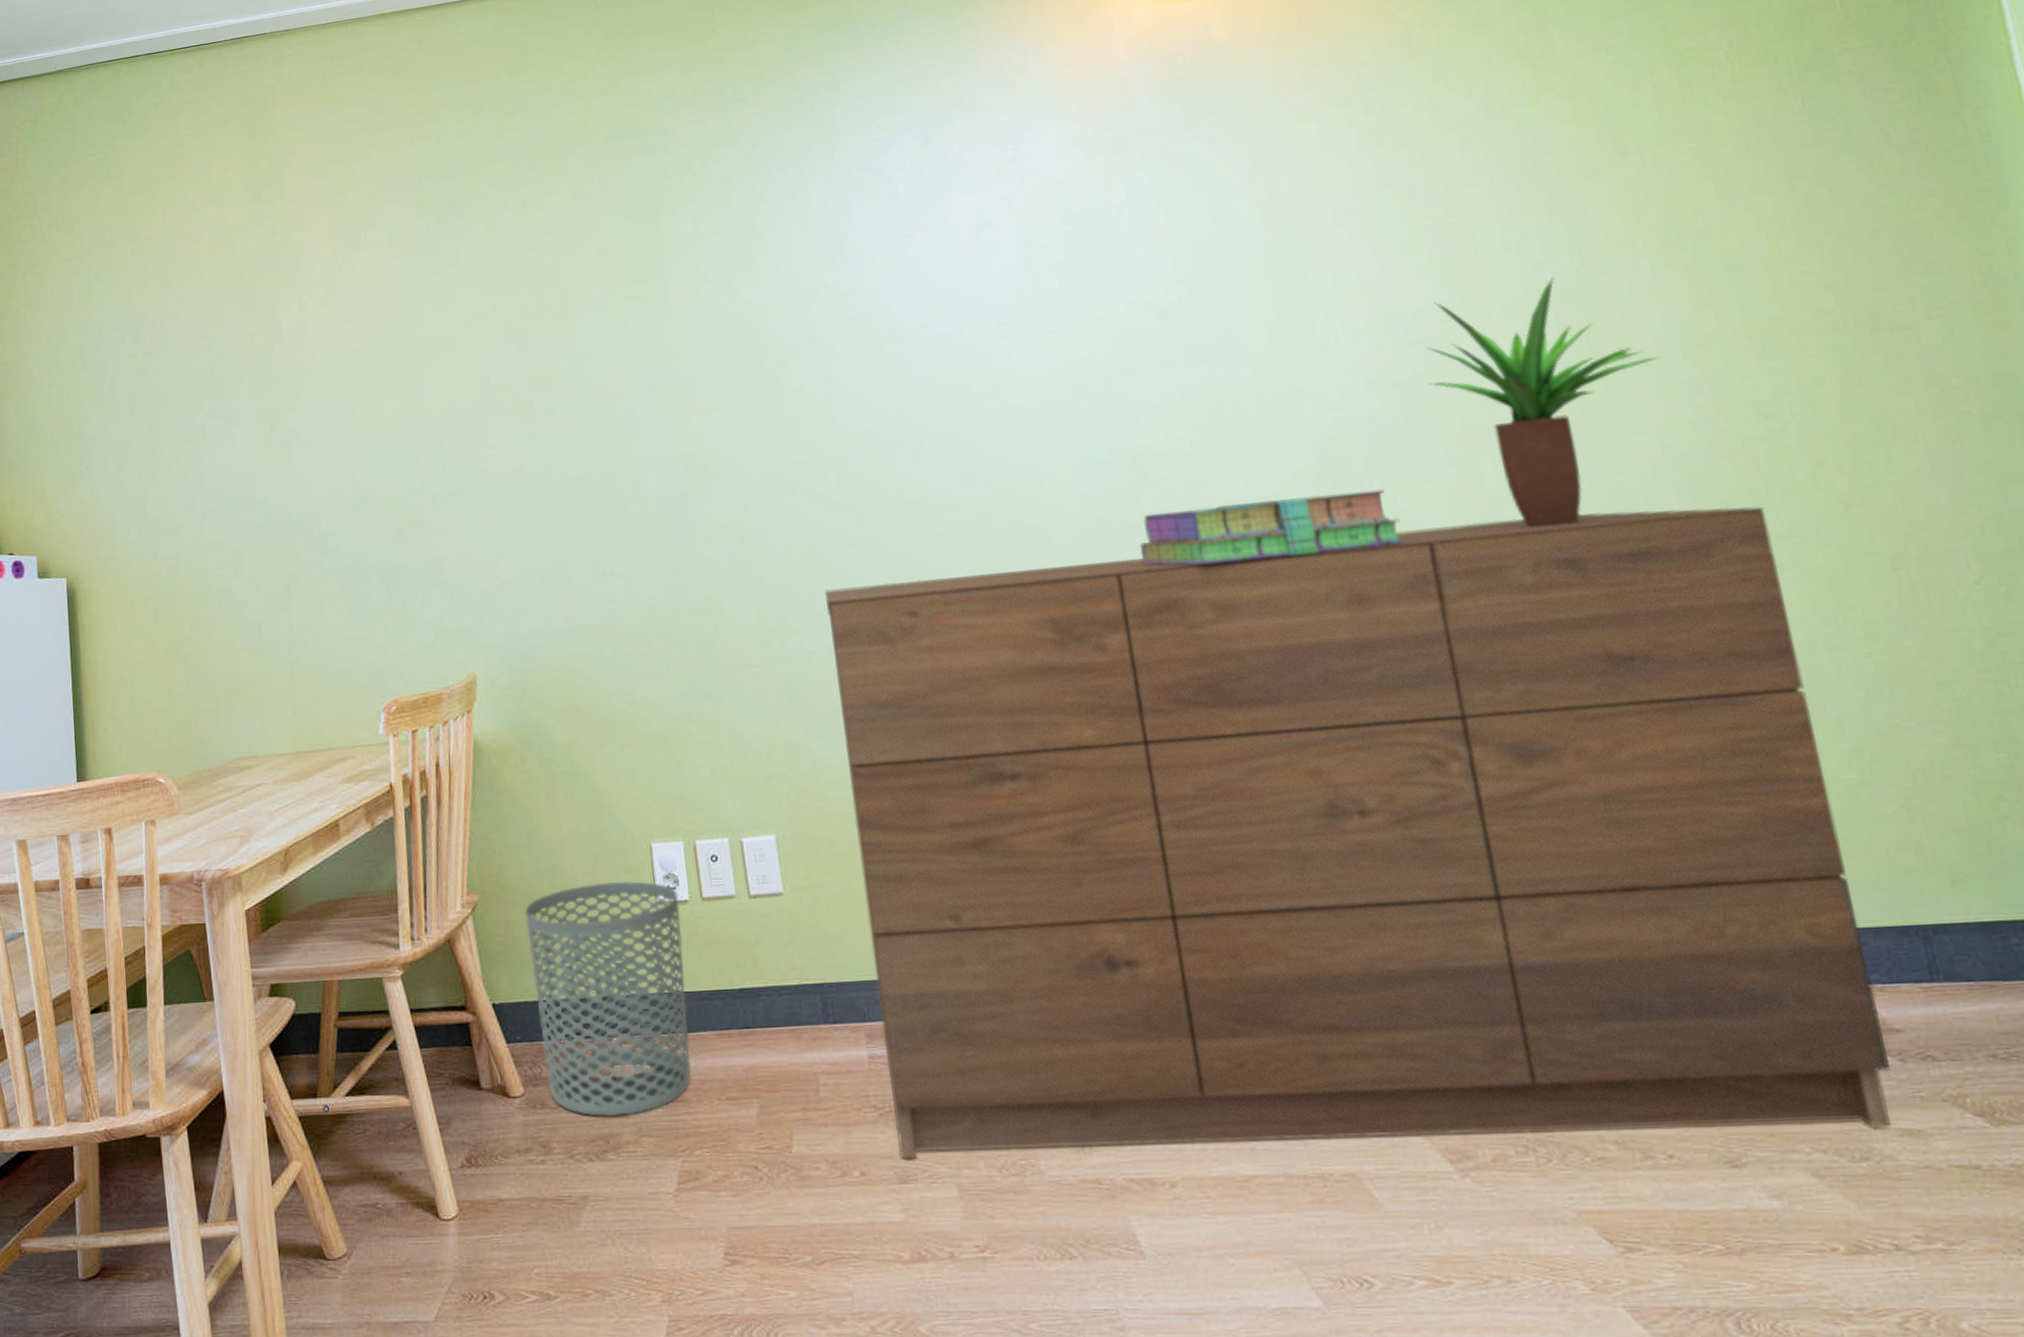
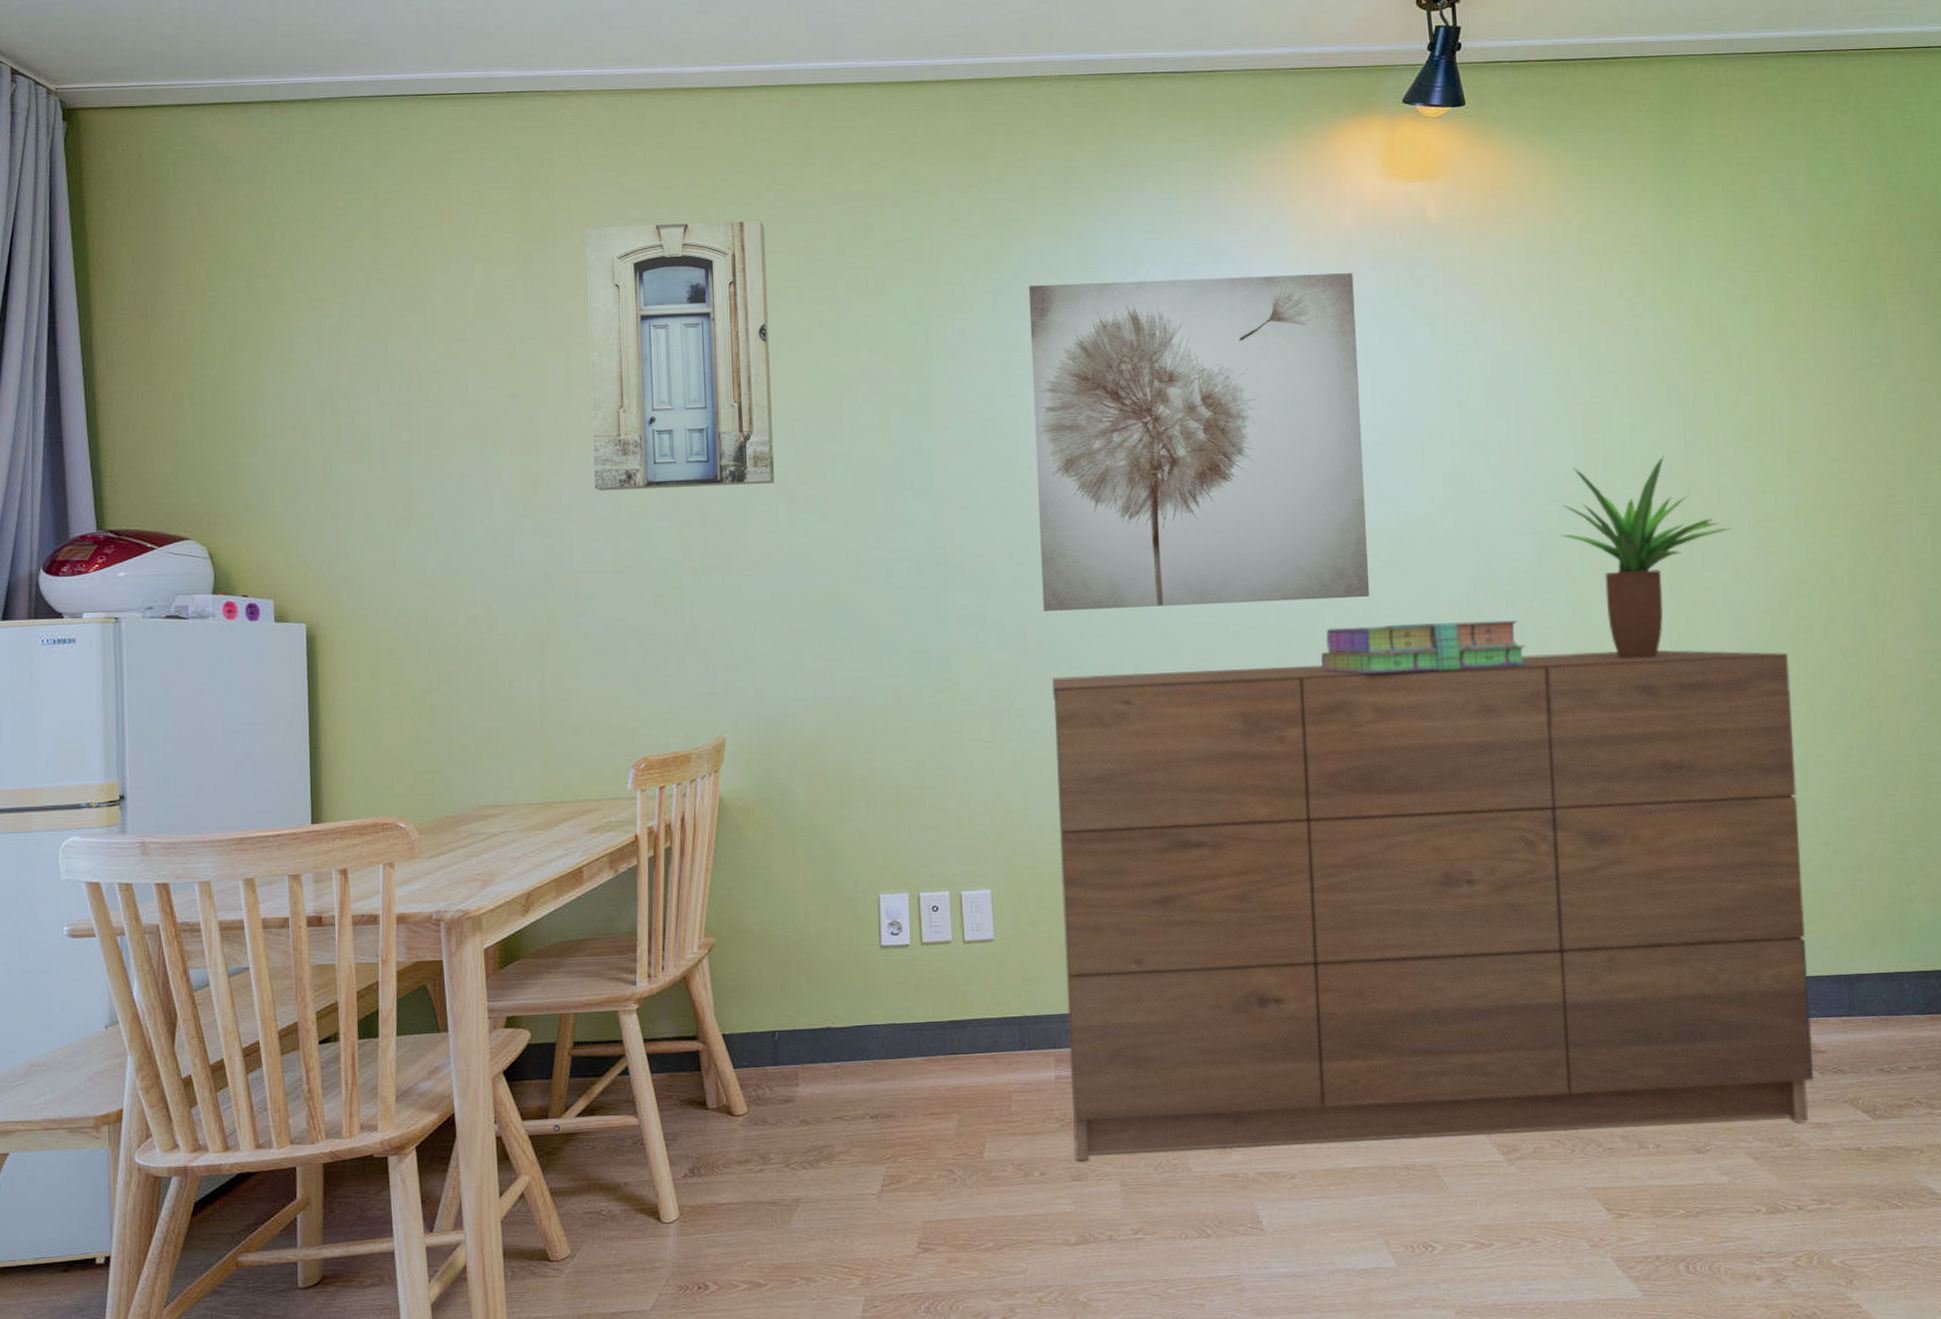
wall art: none [310,133,511,423] -> present [585,221,775,491]
waste bin: present [524,880,691,1117] -> none [757,926,902,1132]
wall art: none [762,109,1193,517] -> present [1028,273,1370,611]

